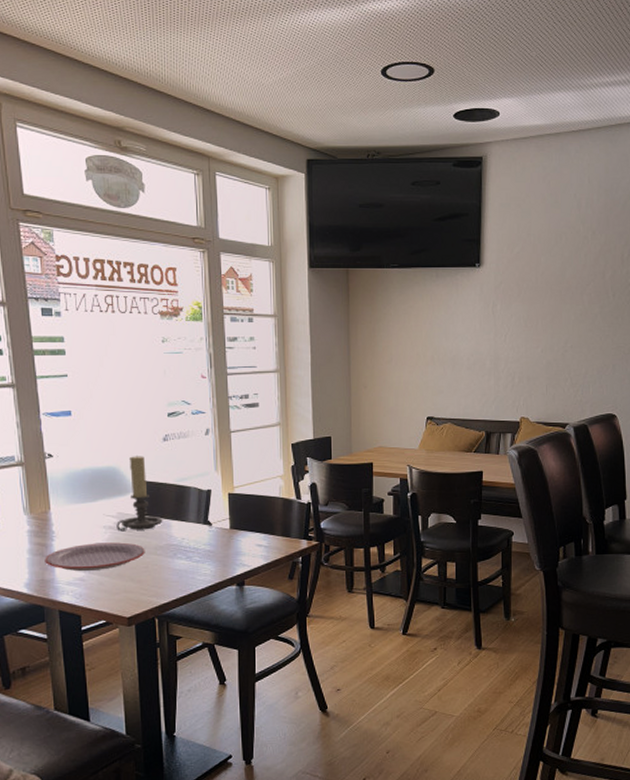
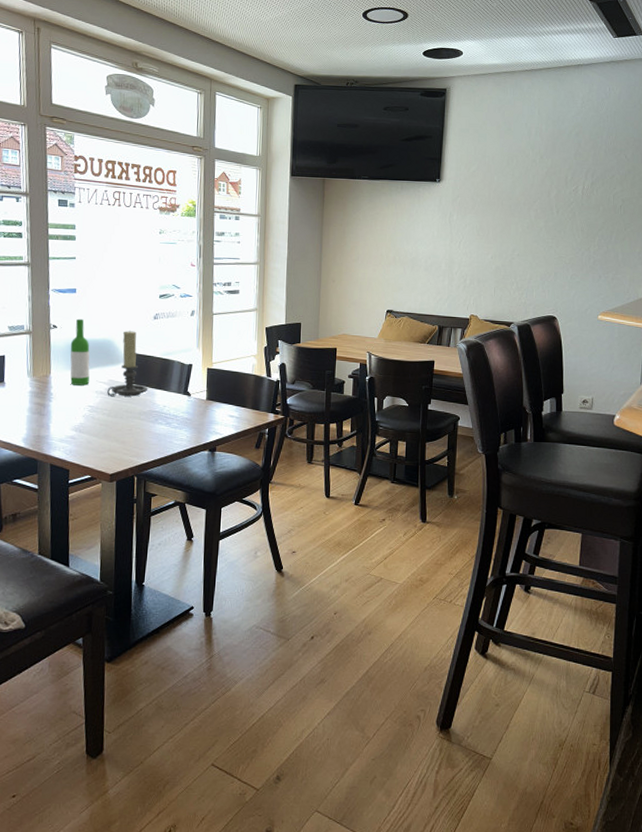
plate: present [45,542,145,572] -> none [42,405,131,431]
wine bottle: none [70,445,95,521] -> present [70,318,90,386]

